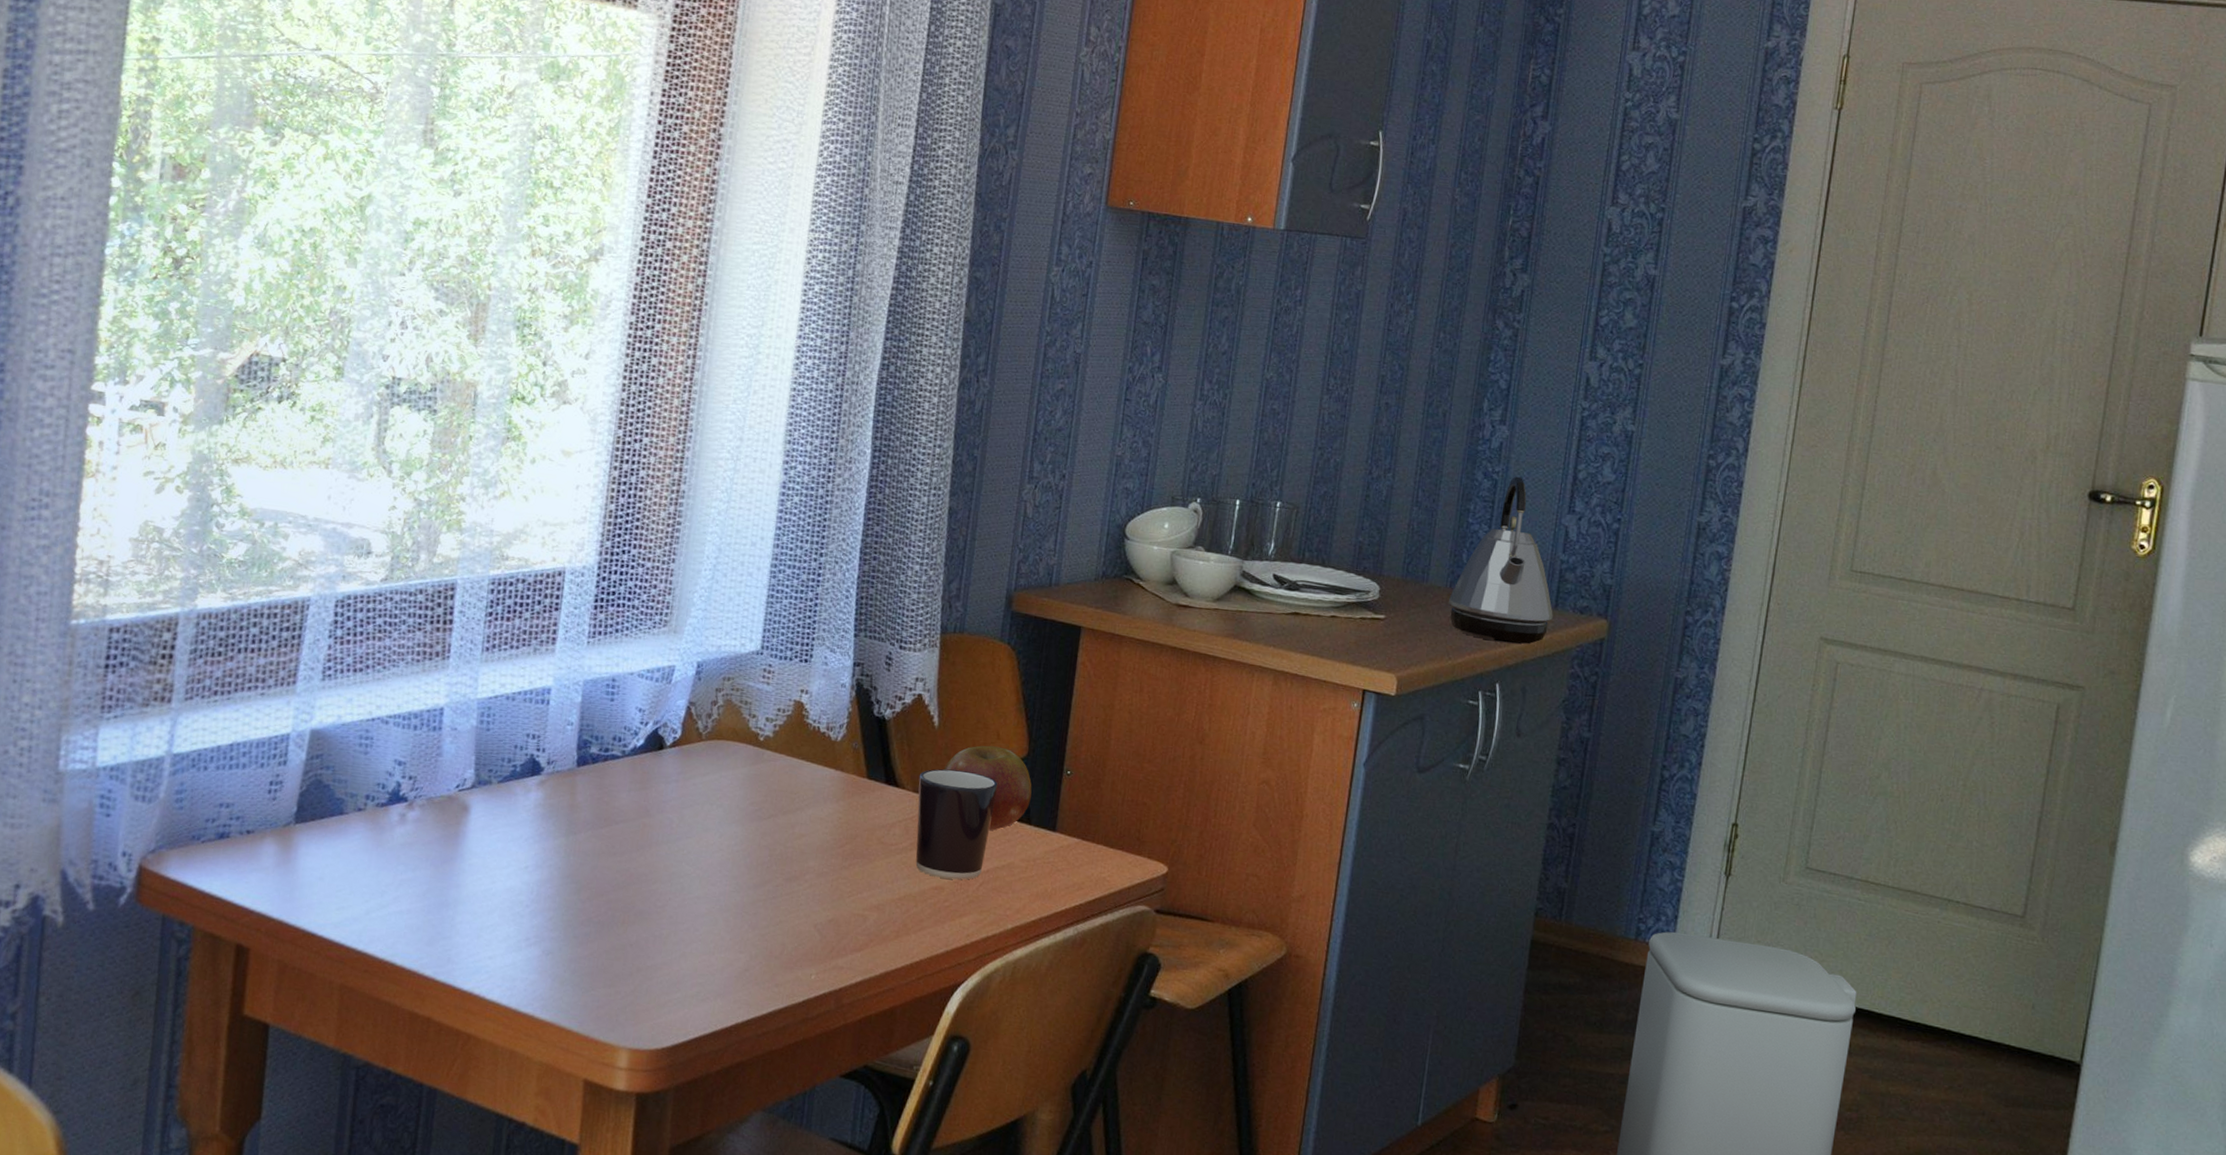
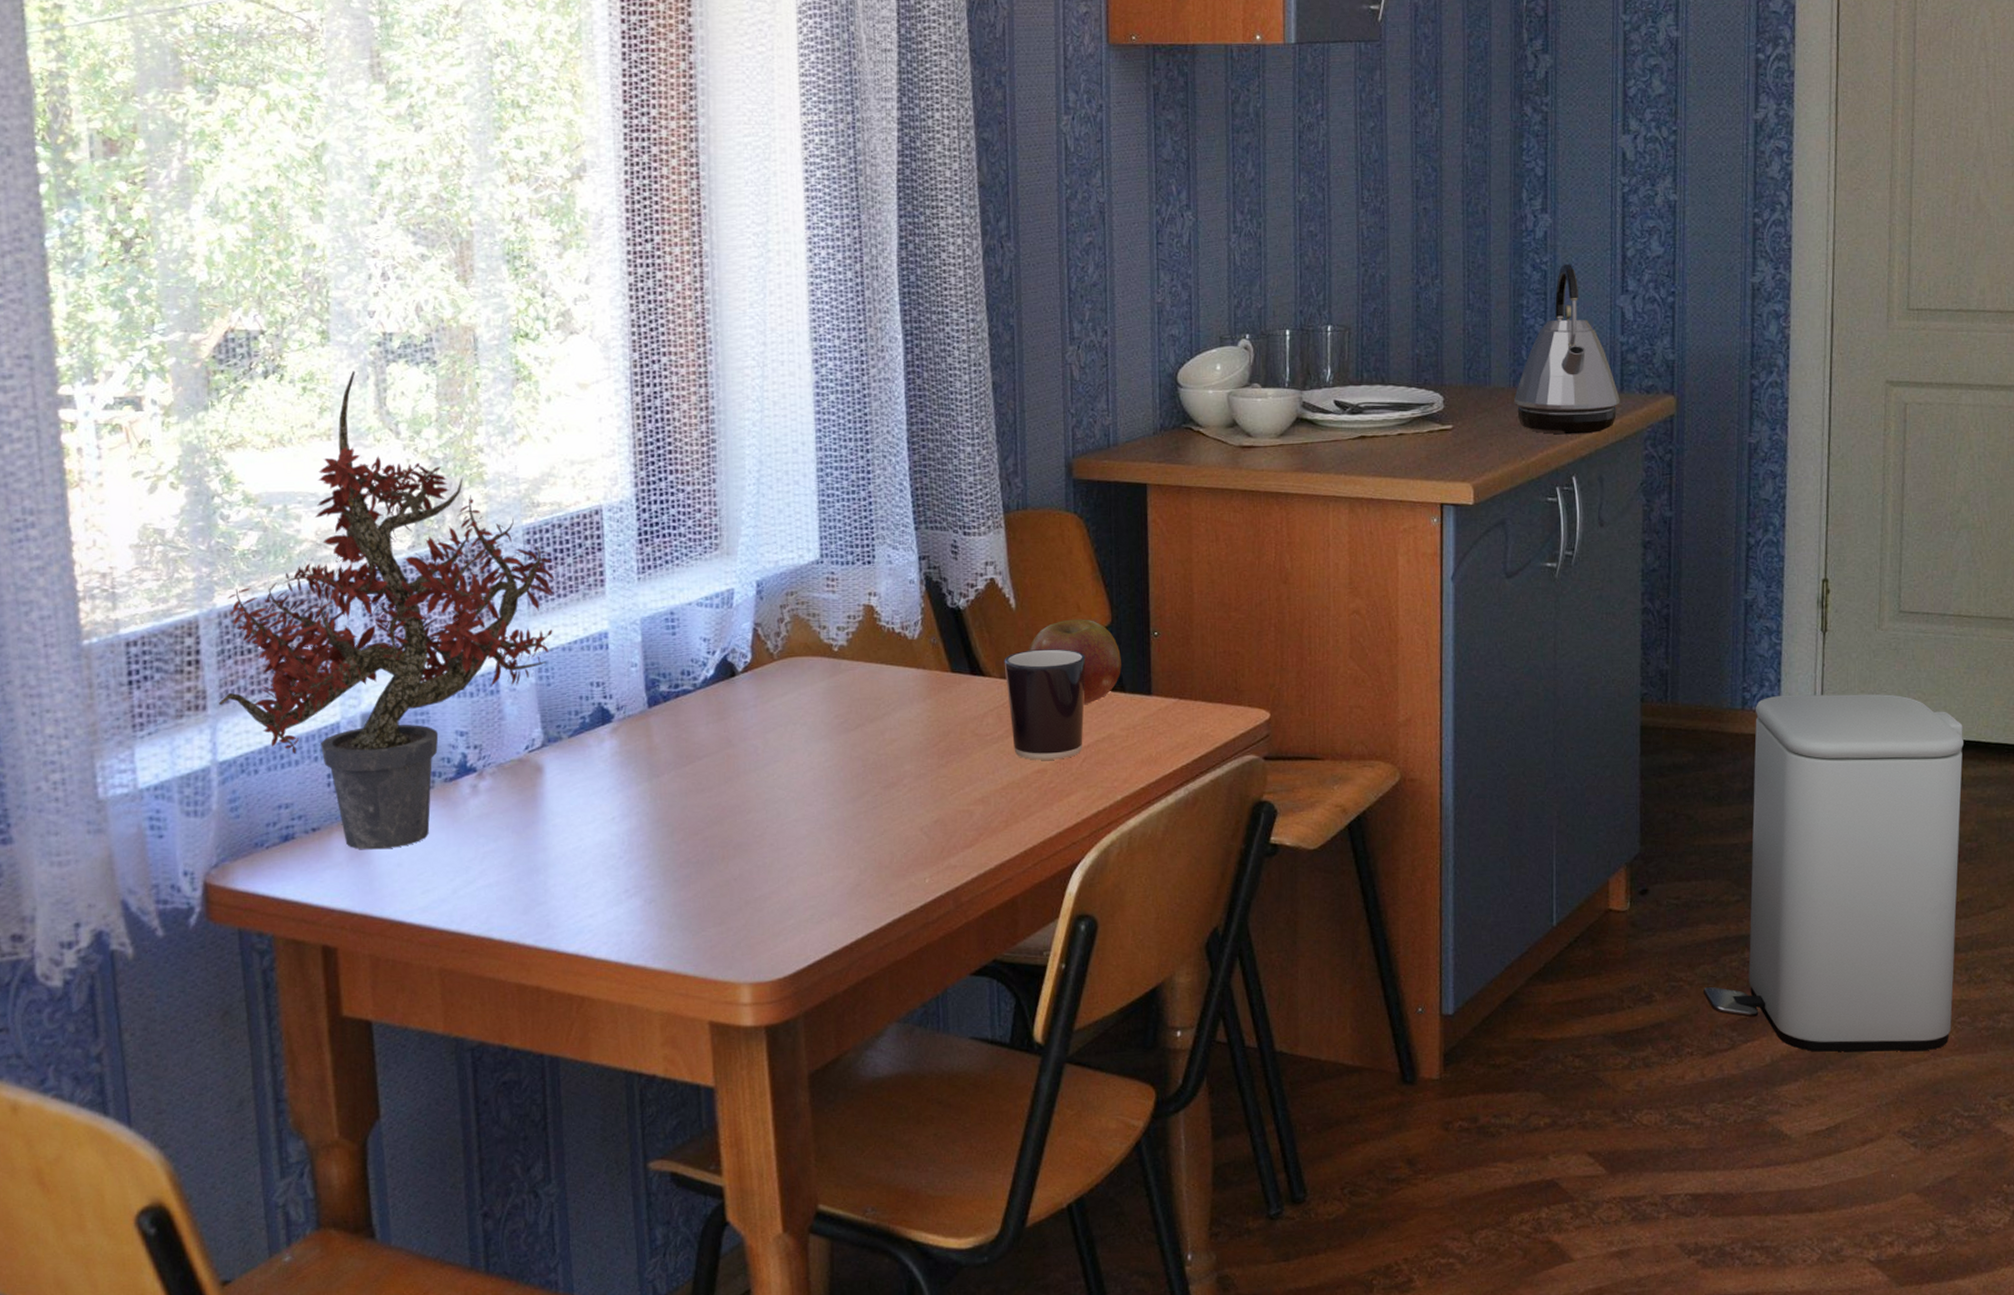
potted plant: none [183,408,512,862] -> present [219,371,555,850]

